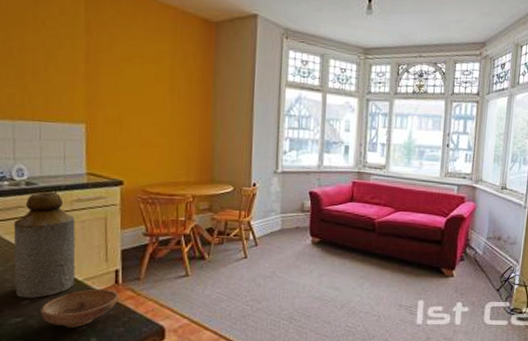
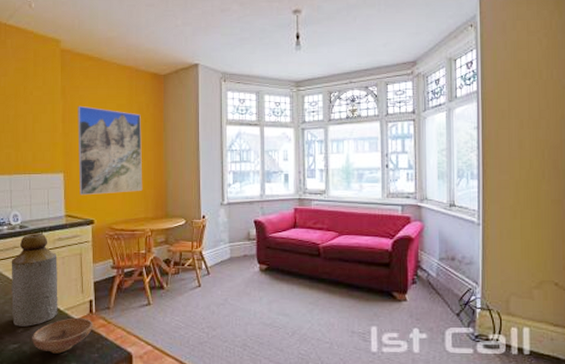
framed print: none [105,45,186,152] -> present [77,105,143,196]

